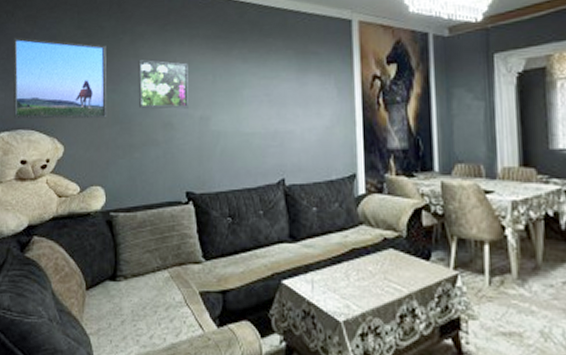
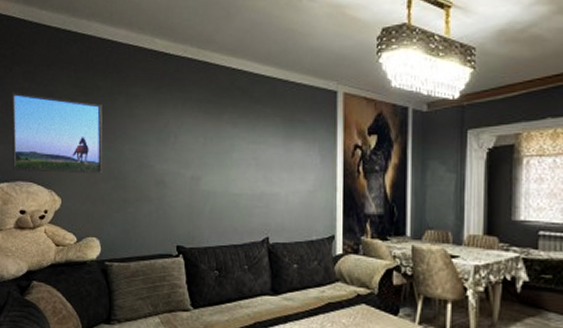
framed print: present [138,60,188,109] -> none [132,120,181,168]

